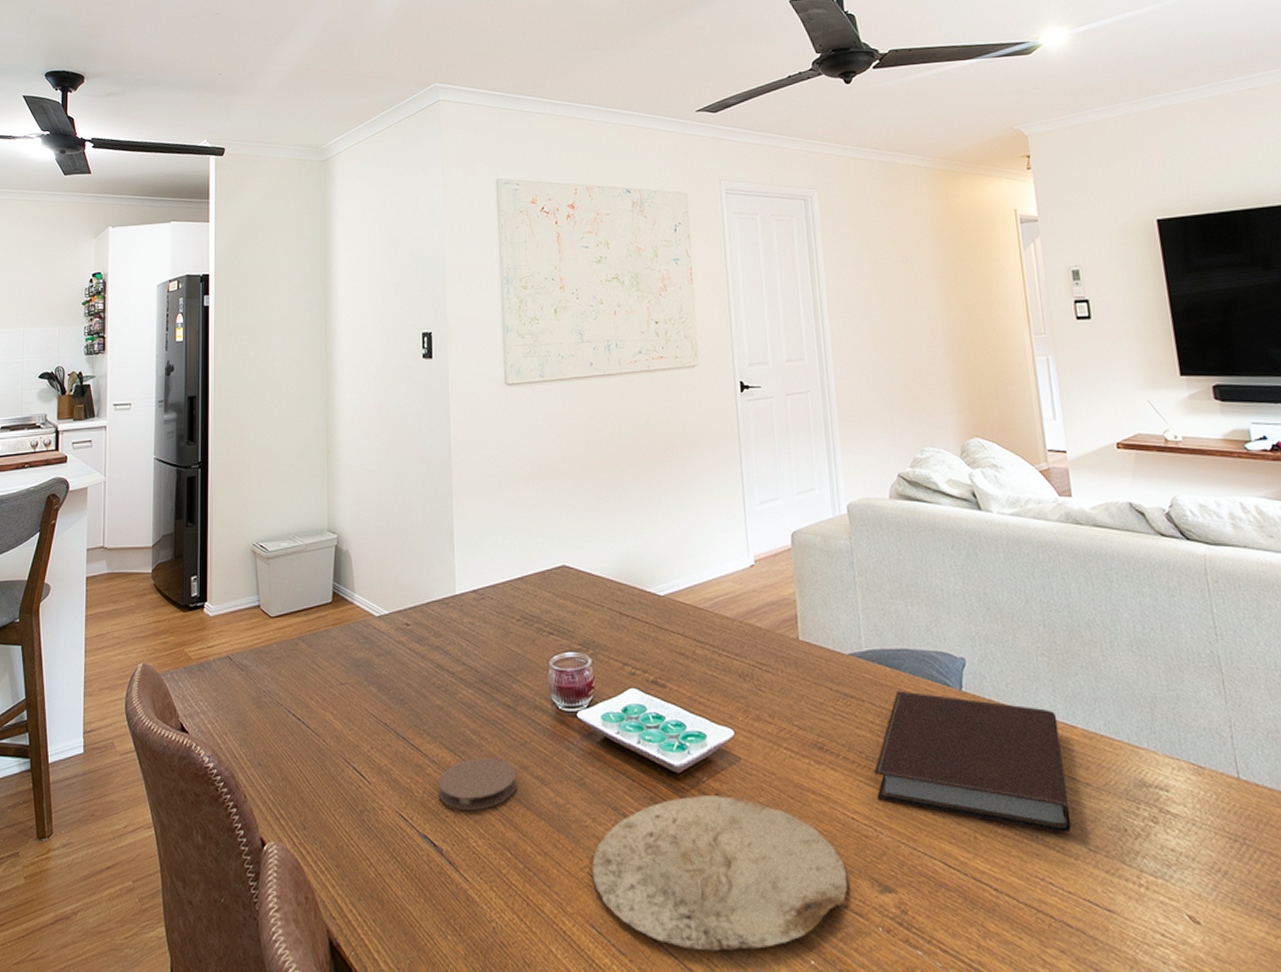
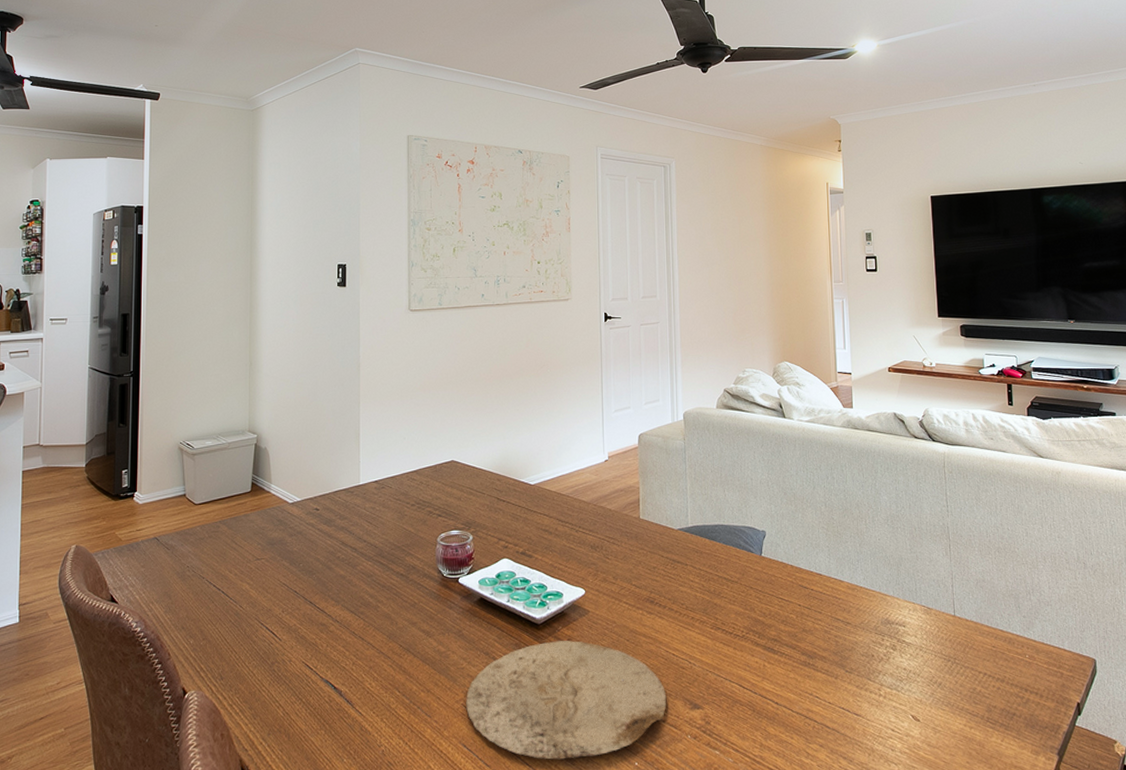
coaster: present [438,758,517,811] -> none [339,616,406,660]
notebook: present [874,691,1072,833] -> none [692,556,835,659]

